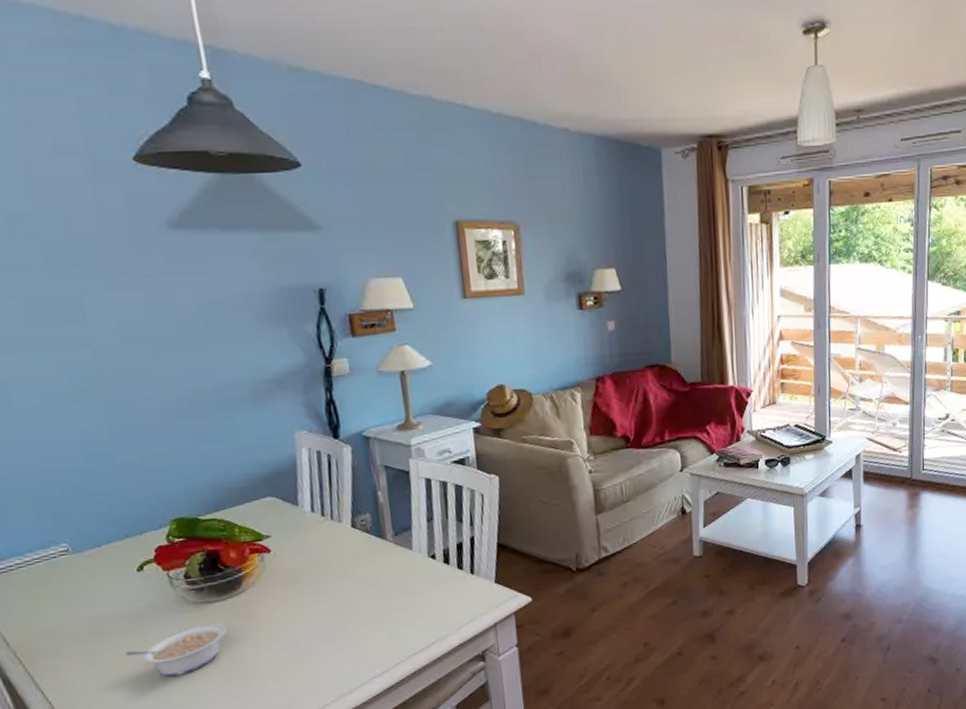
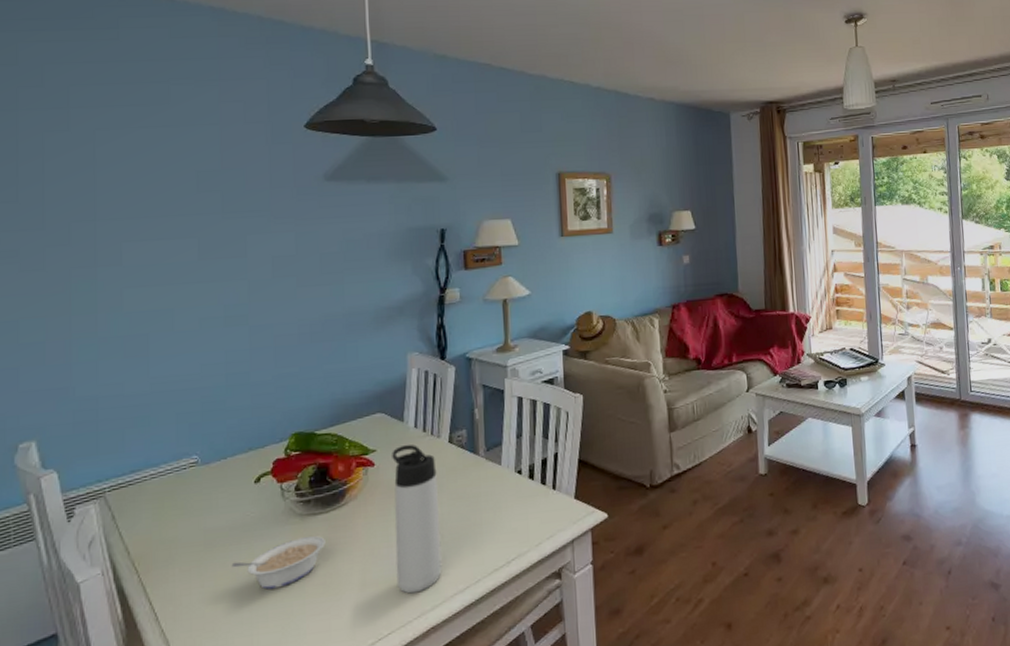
thermos bottle: none [288,529,357,678] -> present [392,444,442,594]

